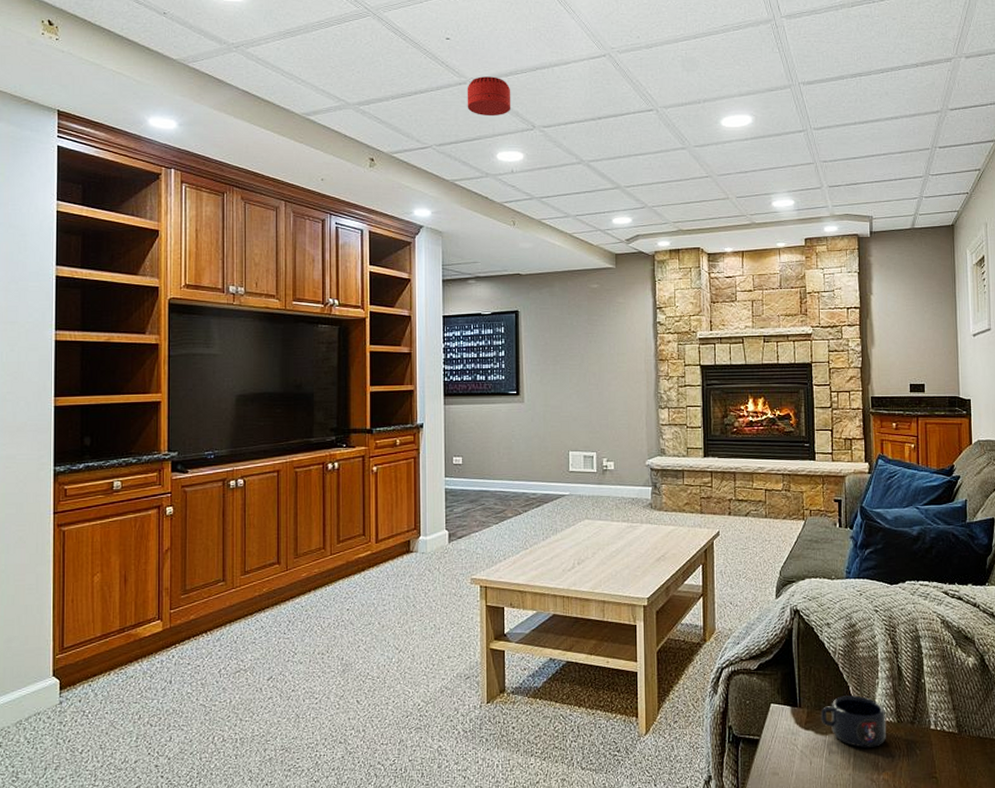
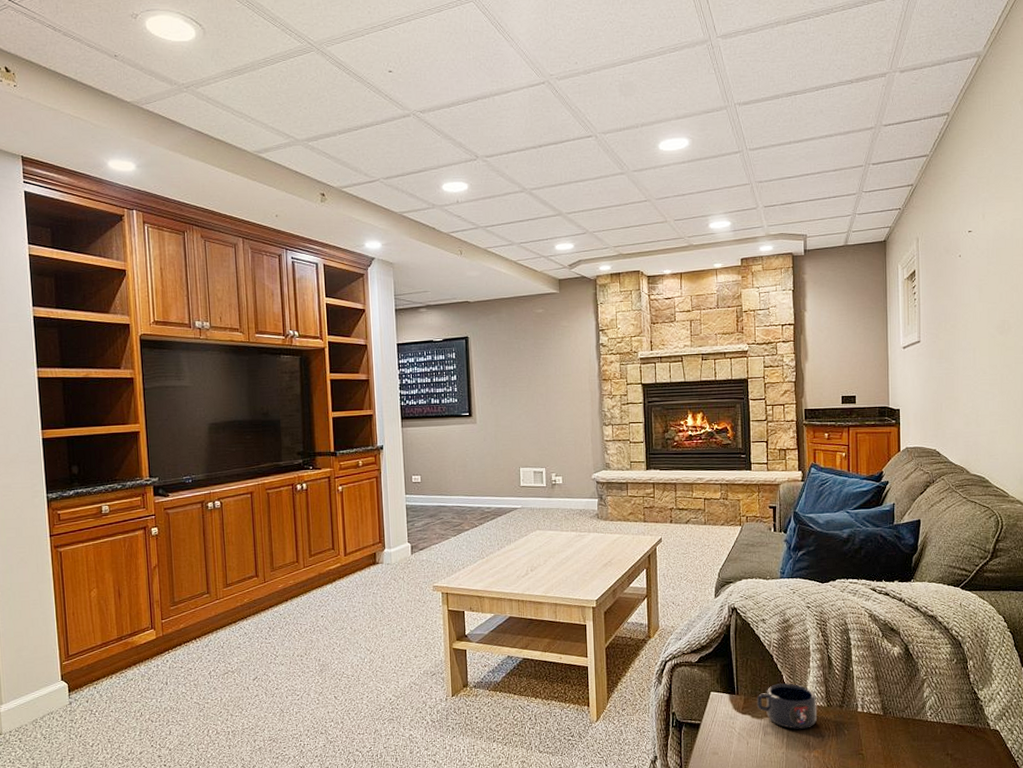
smoke detector: present [467,76,511,117] -> none [411,108,455,148]

